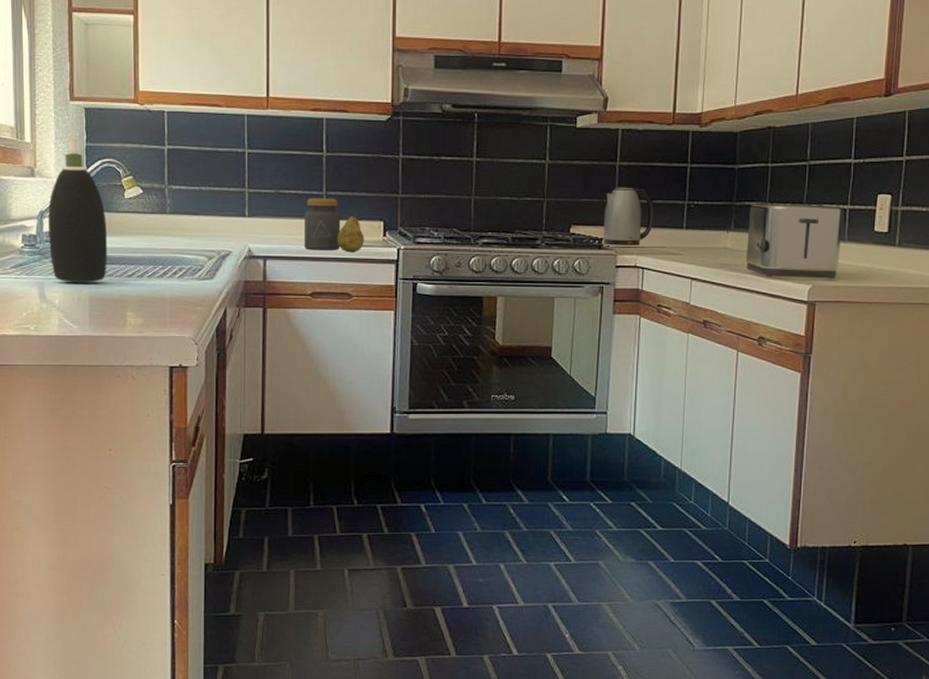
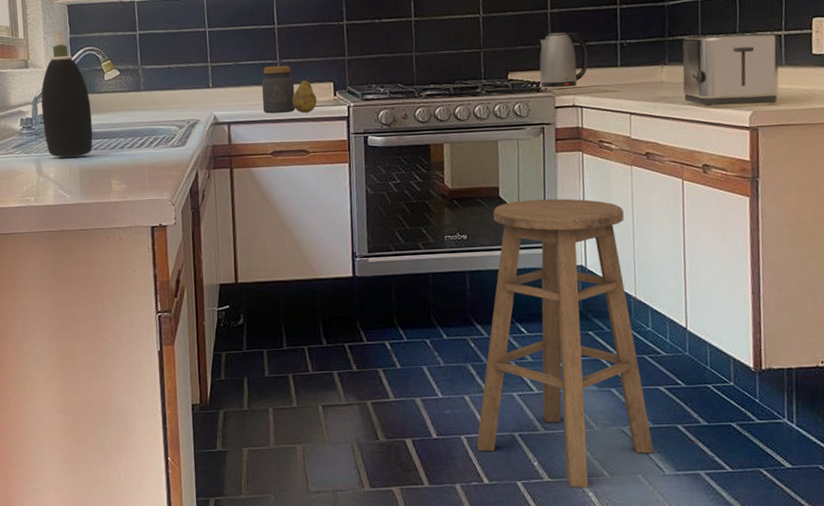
bar stool: none [508,362,686,661] -> present [476,198,654,487]

